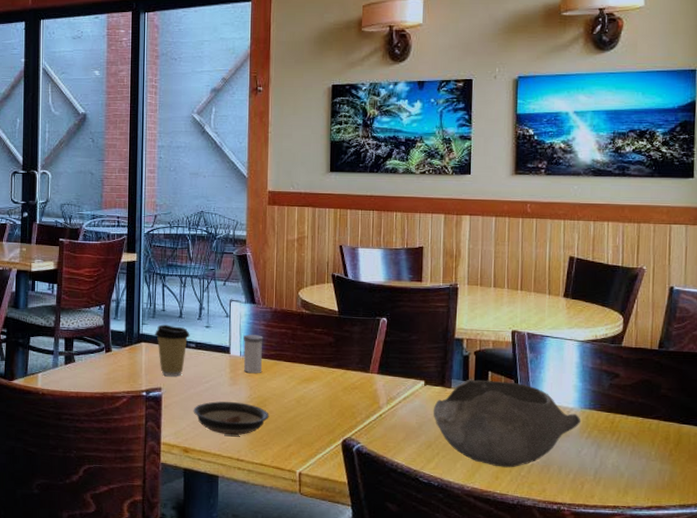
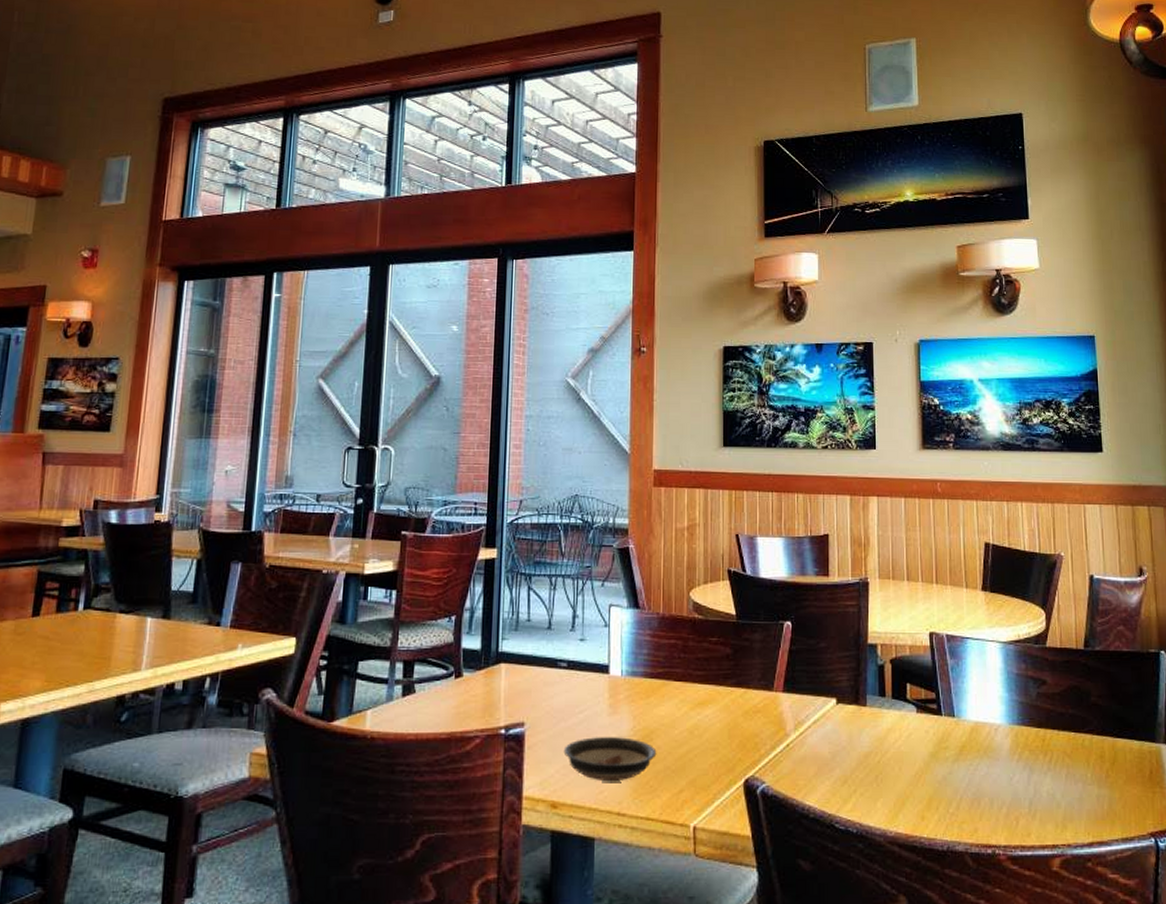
coffee cup: present [155,324,190,376] -> none [518,639,561,706]
salt shaker: present [243,334,263,373] -> none [625,648,649,697]
bowl: present [433,379,581,468] -> none [847,694,1011,804]

